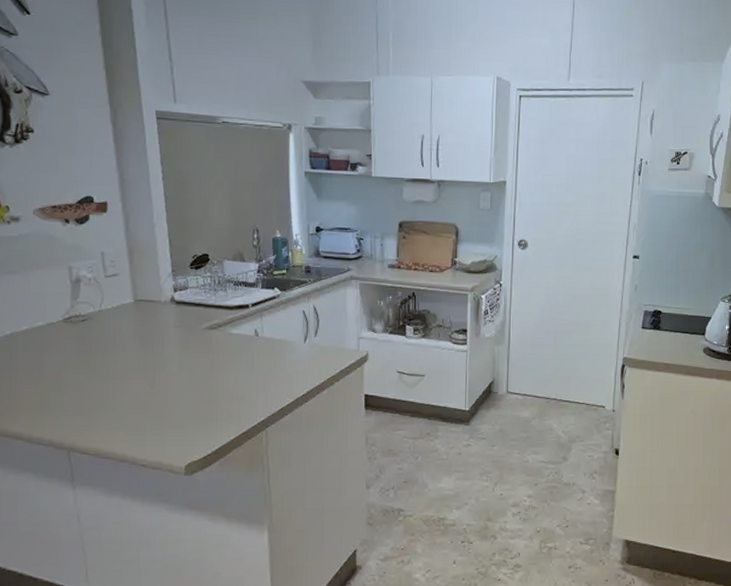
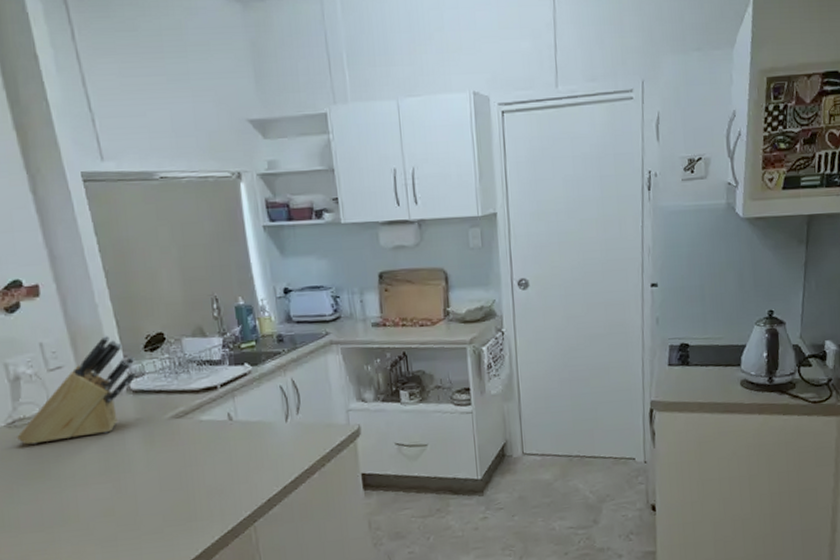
knife block: none [70,251,181,339] -> present [16,335,136,445]

